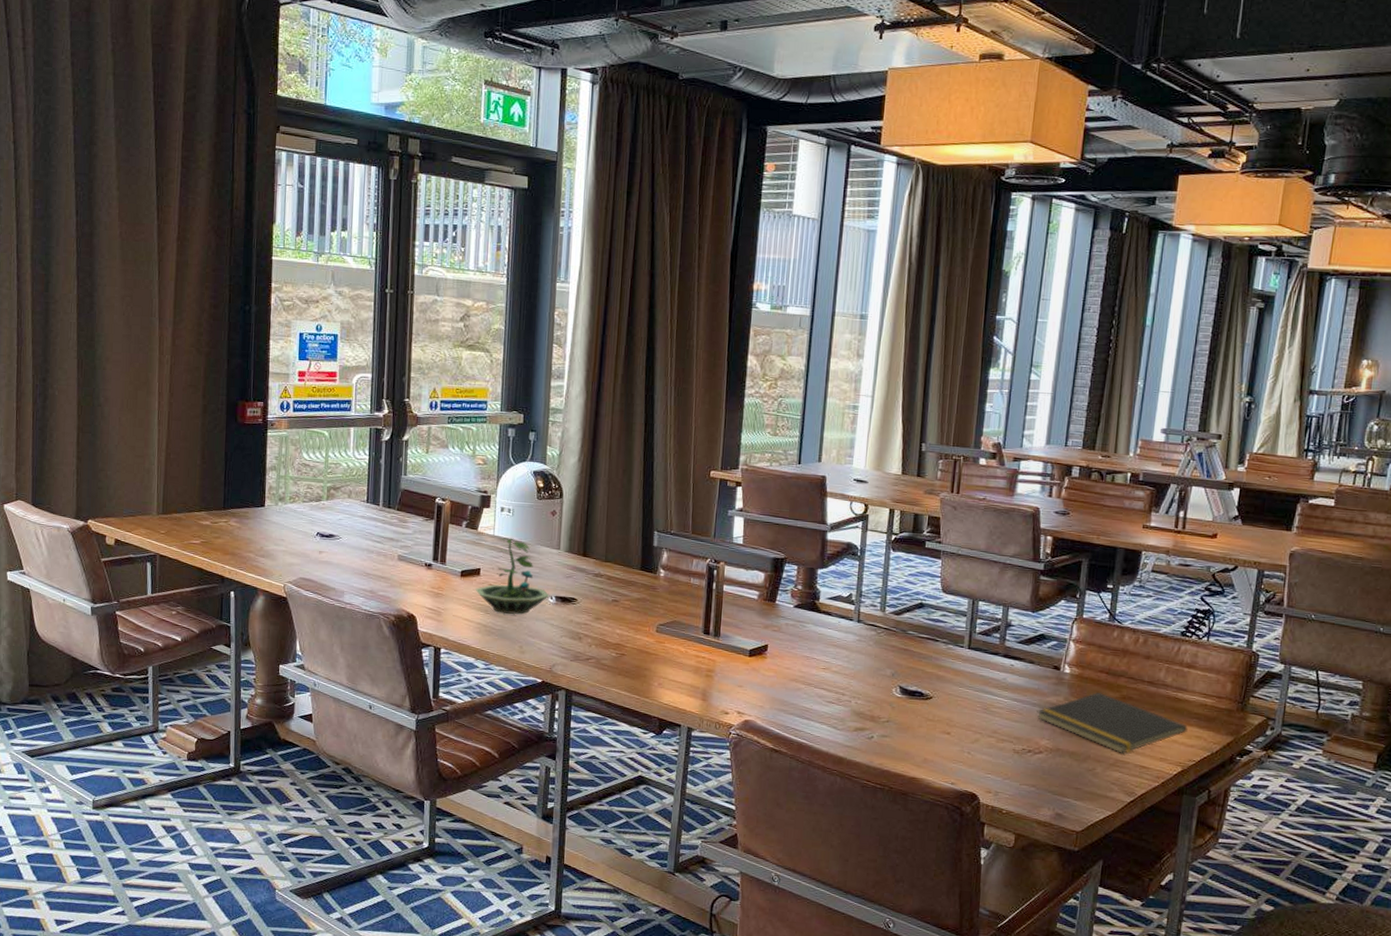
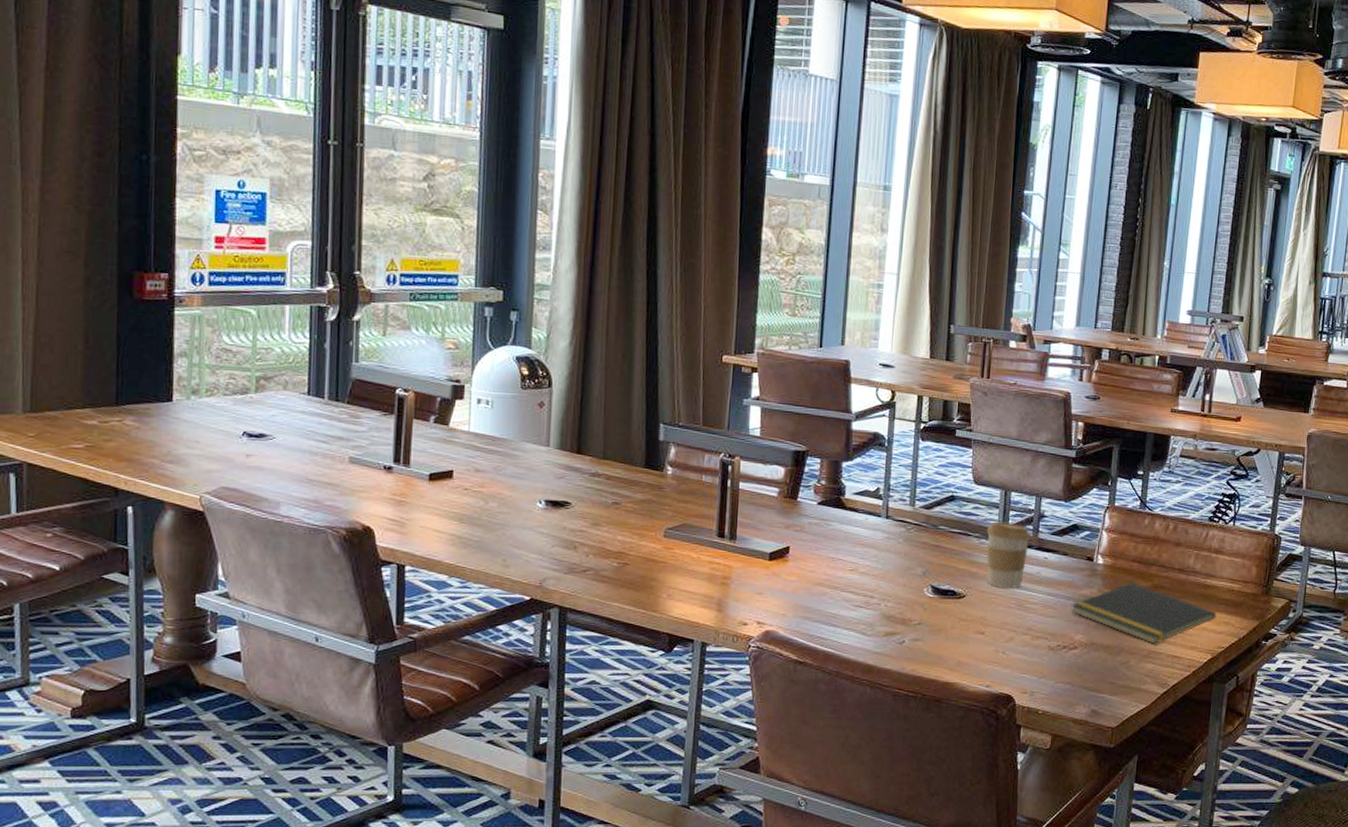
terrarium: present [475,537,550,615] -> none [447,434,538,524]
coffee cup: none [953,628,999,693] -> present [986,520,1032,589]

